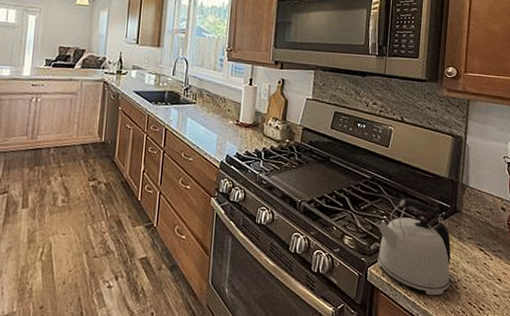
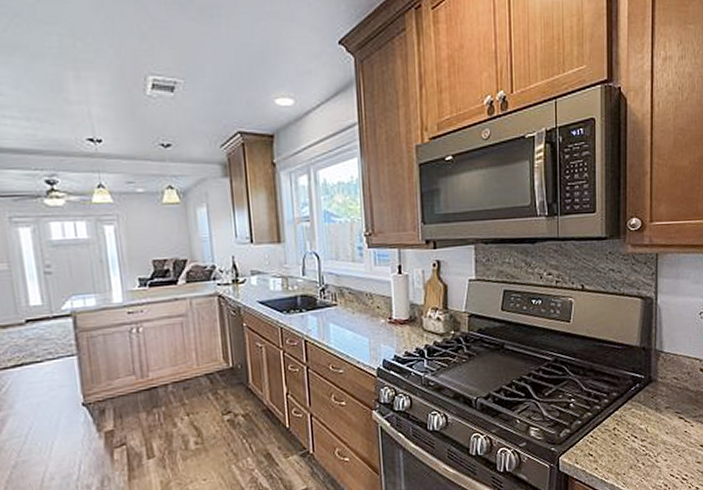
kettle: present [375,198,451,296] -> none [562,375,650,475]

